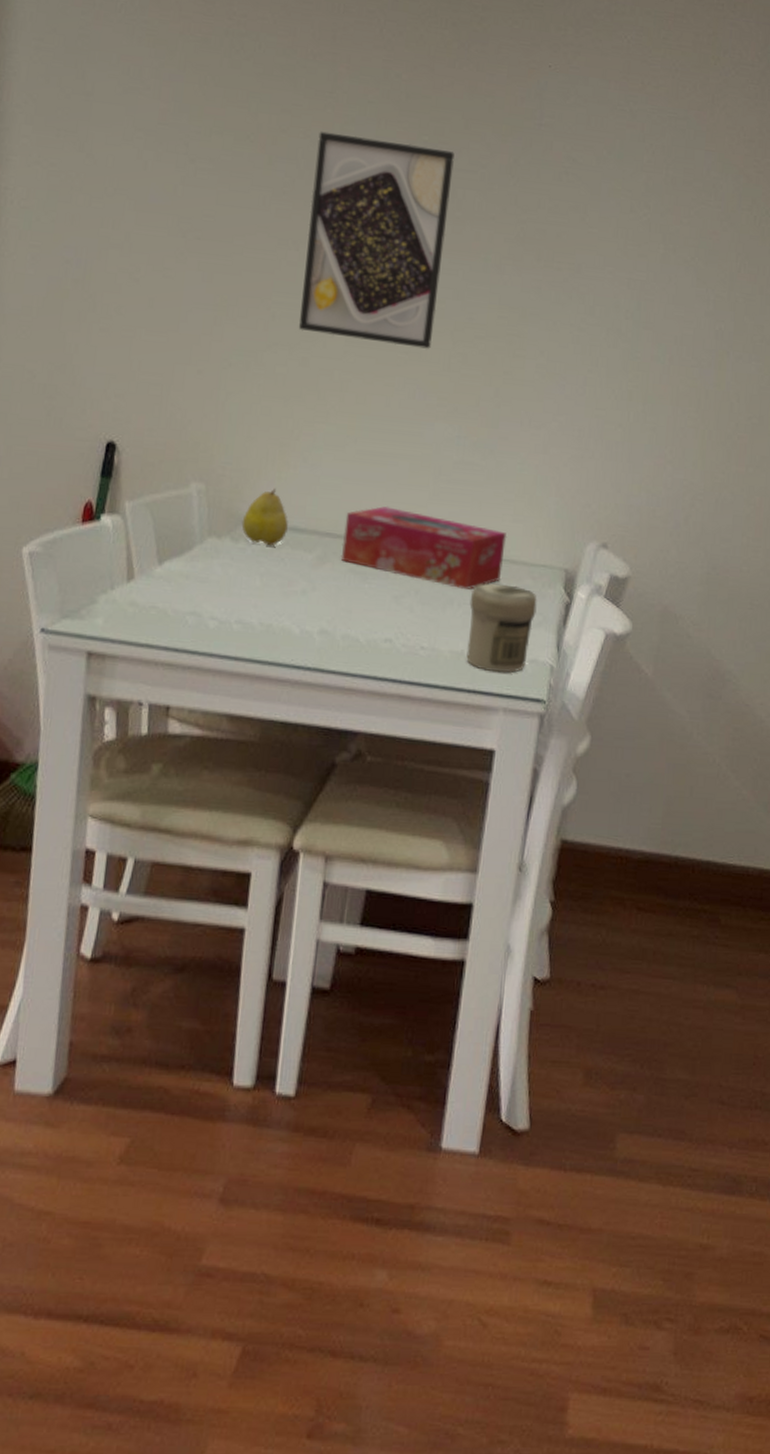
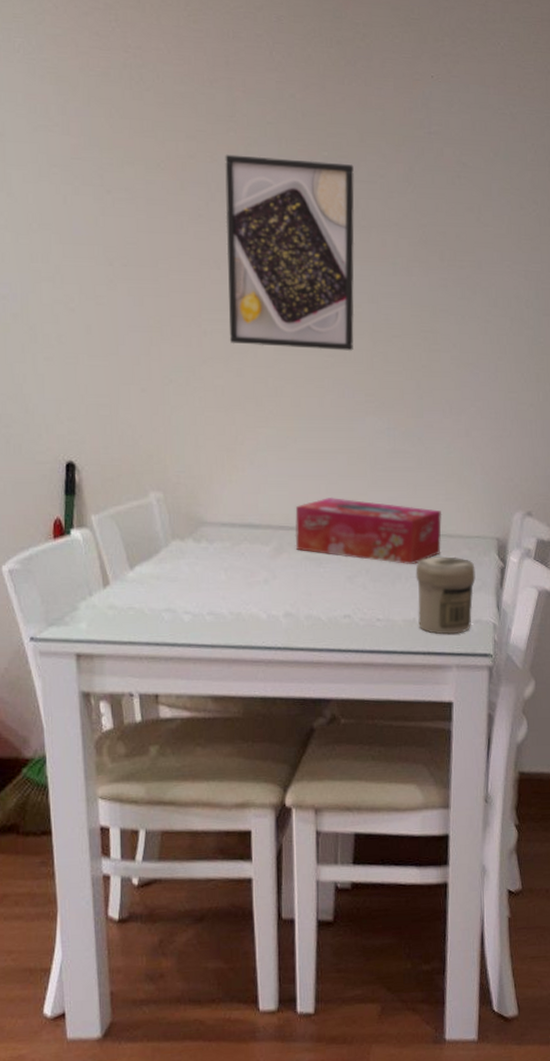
fruit: present [241,488,288,547] -> none [201,491,244,543]

